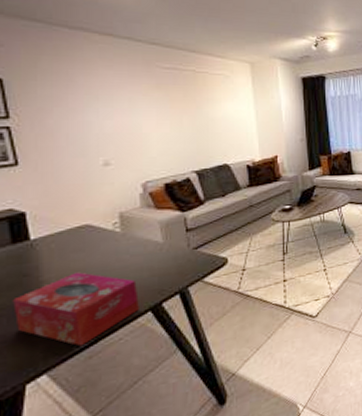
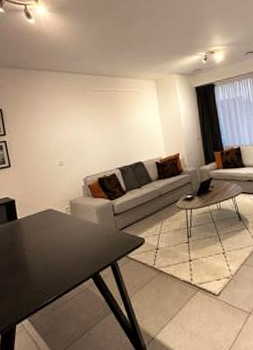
tissue box: present [13,272,139,347] -> none [8,244,84,301]

